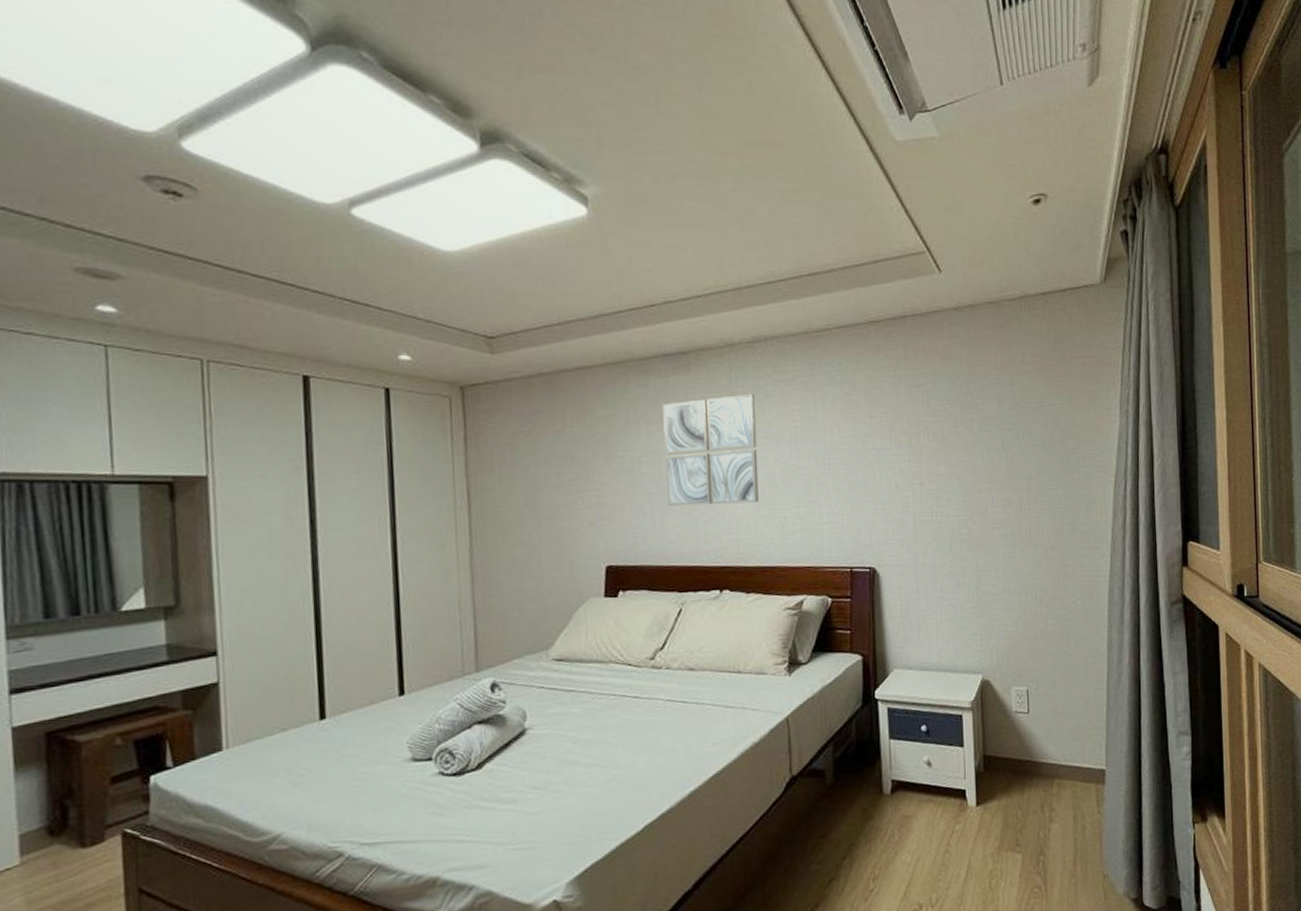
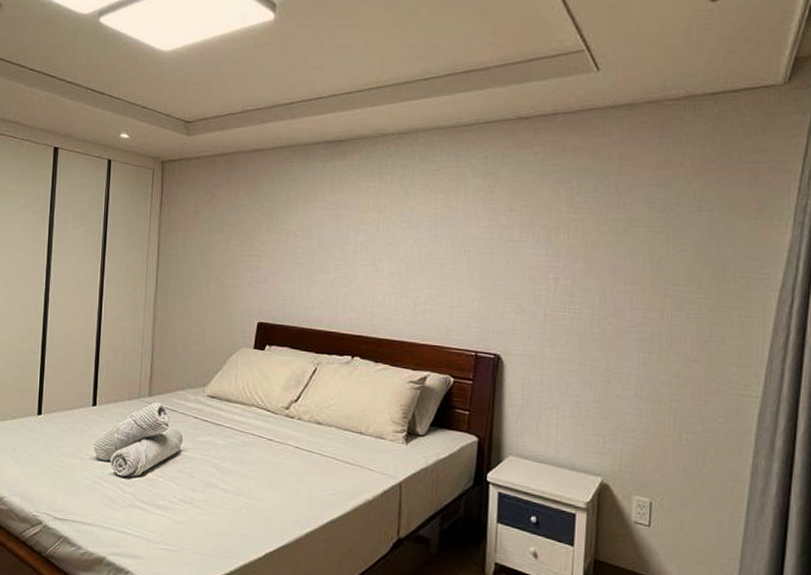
wall art: present [662,394,759,507] -> none [314,181,401,280]

